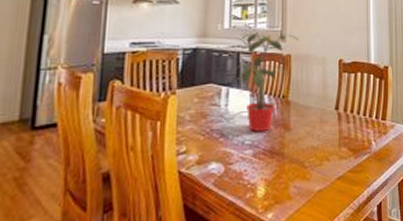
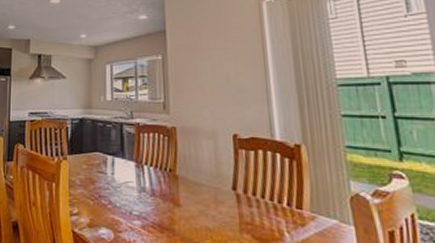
potted plant: present [233,32,300,132] -> none [118,103,185,204]

